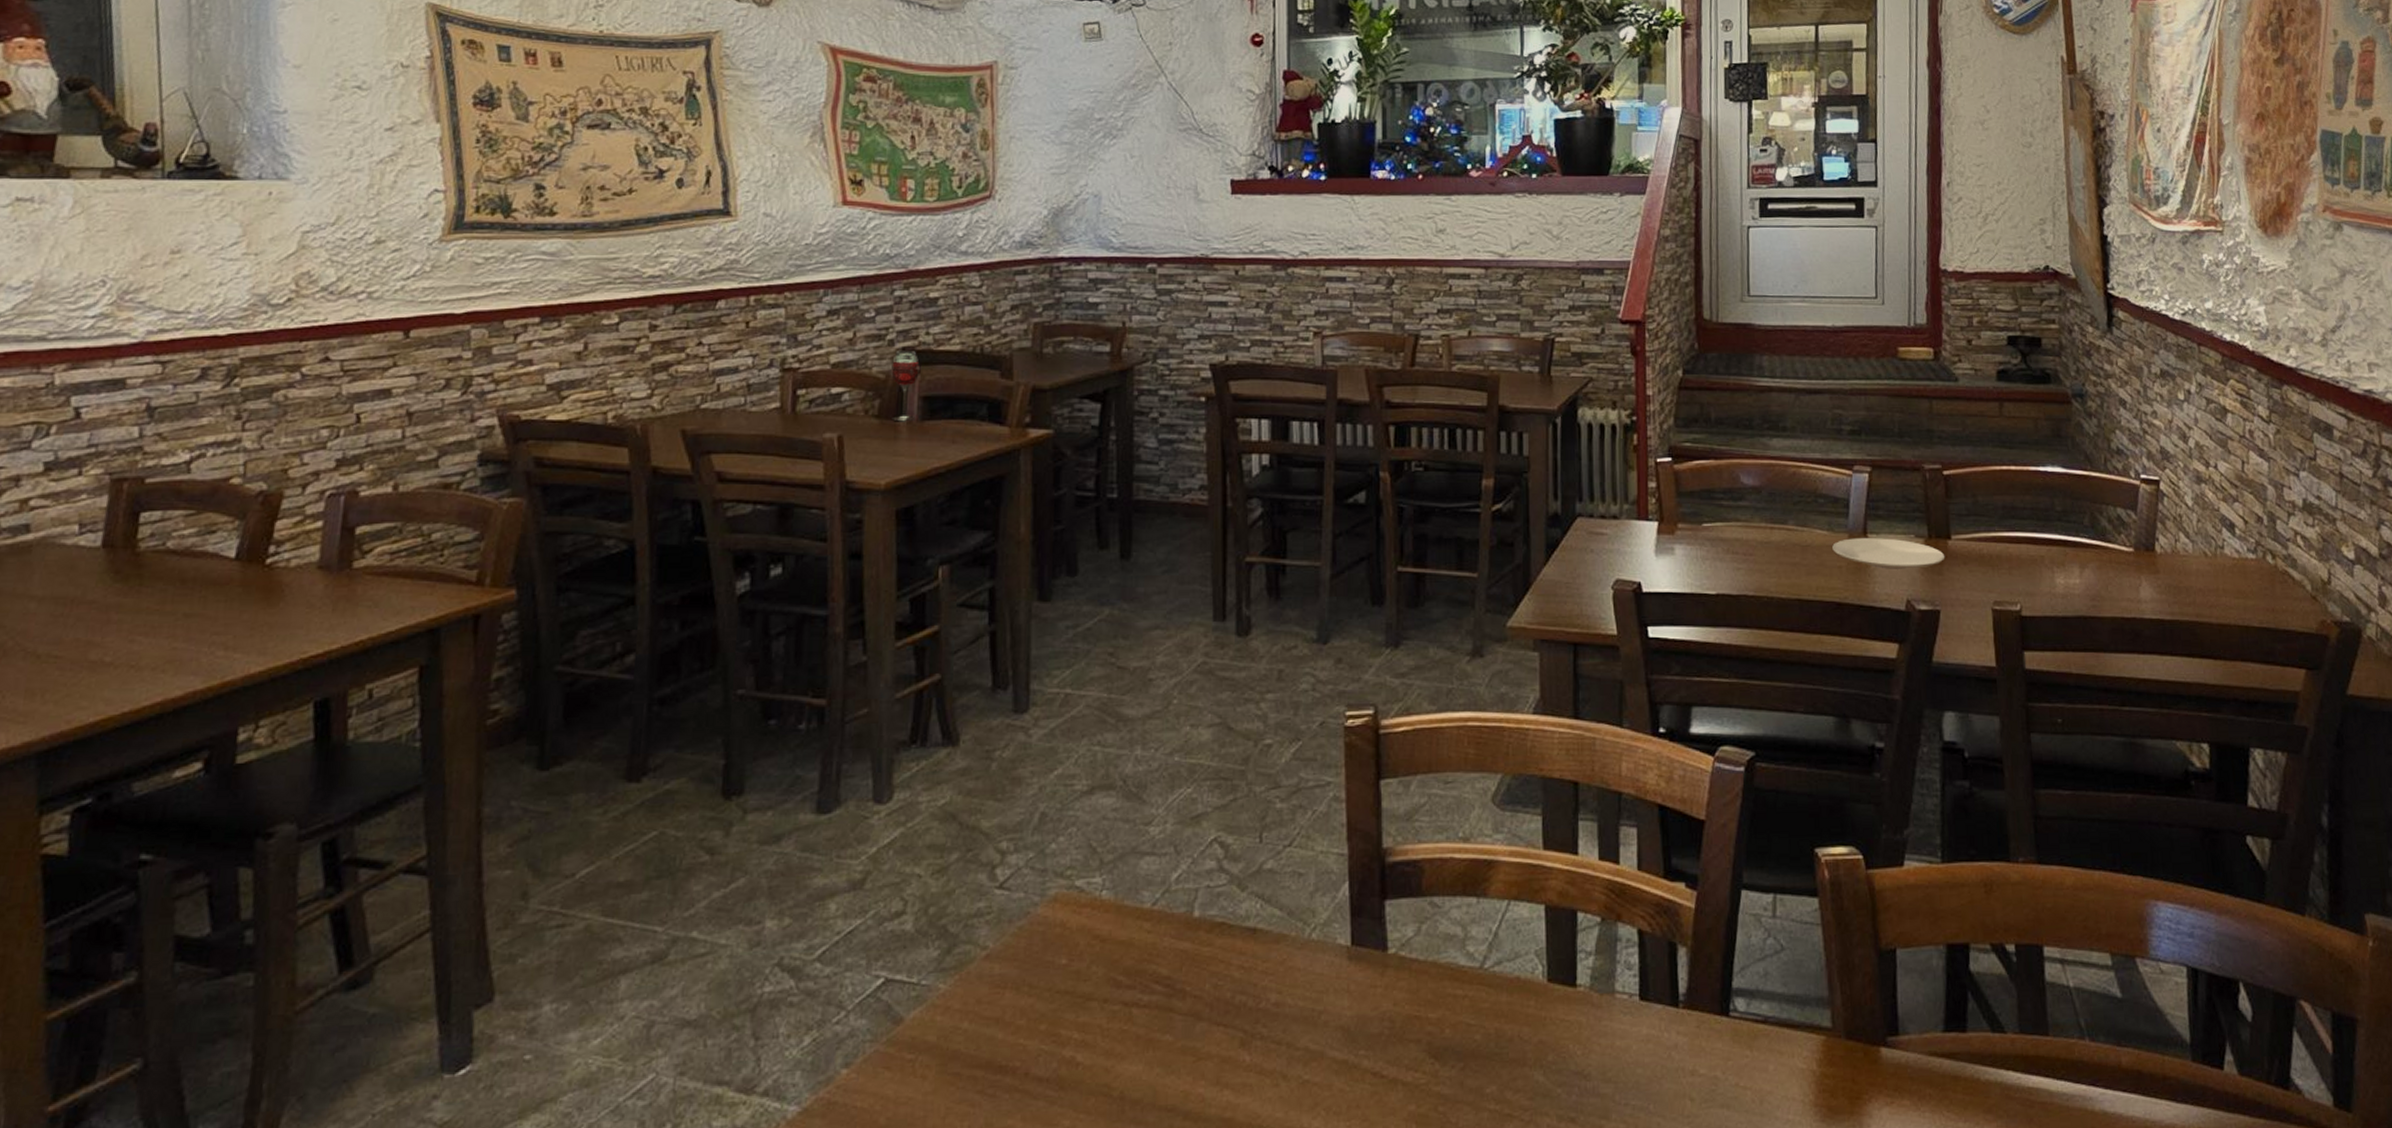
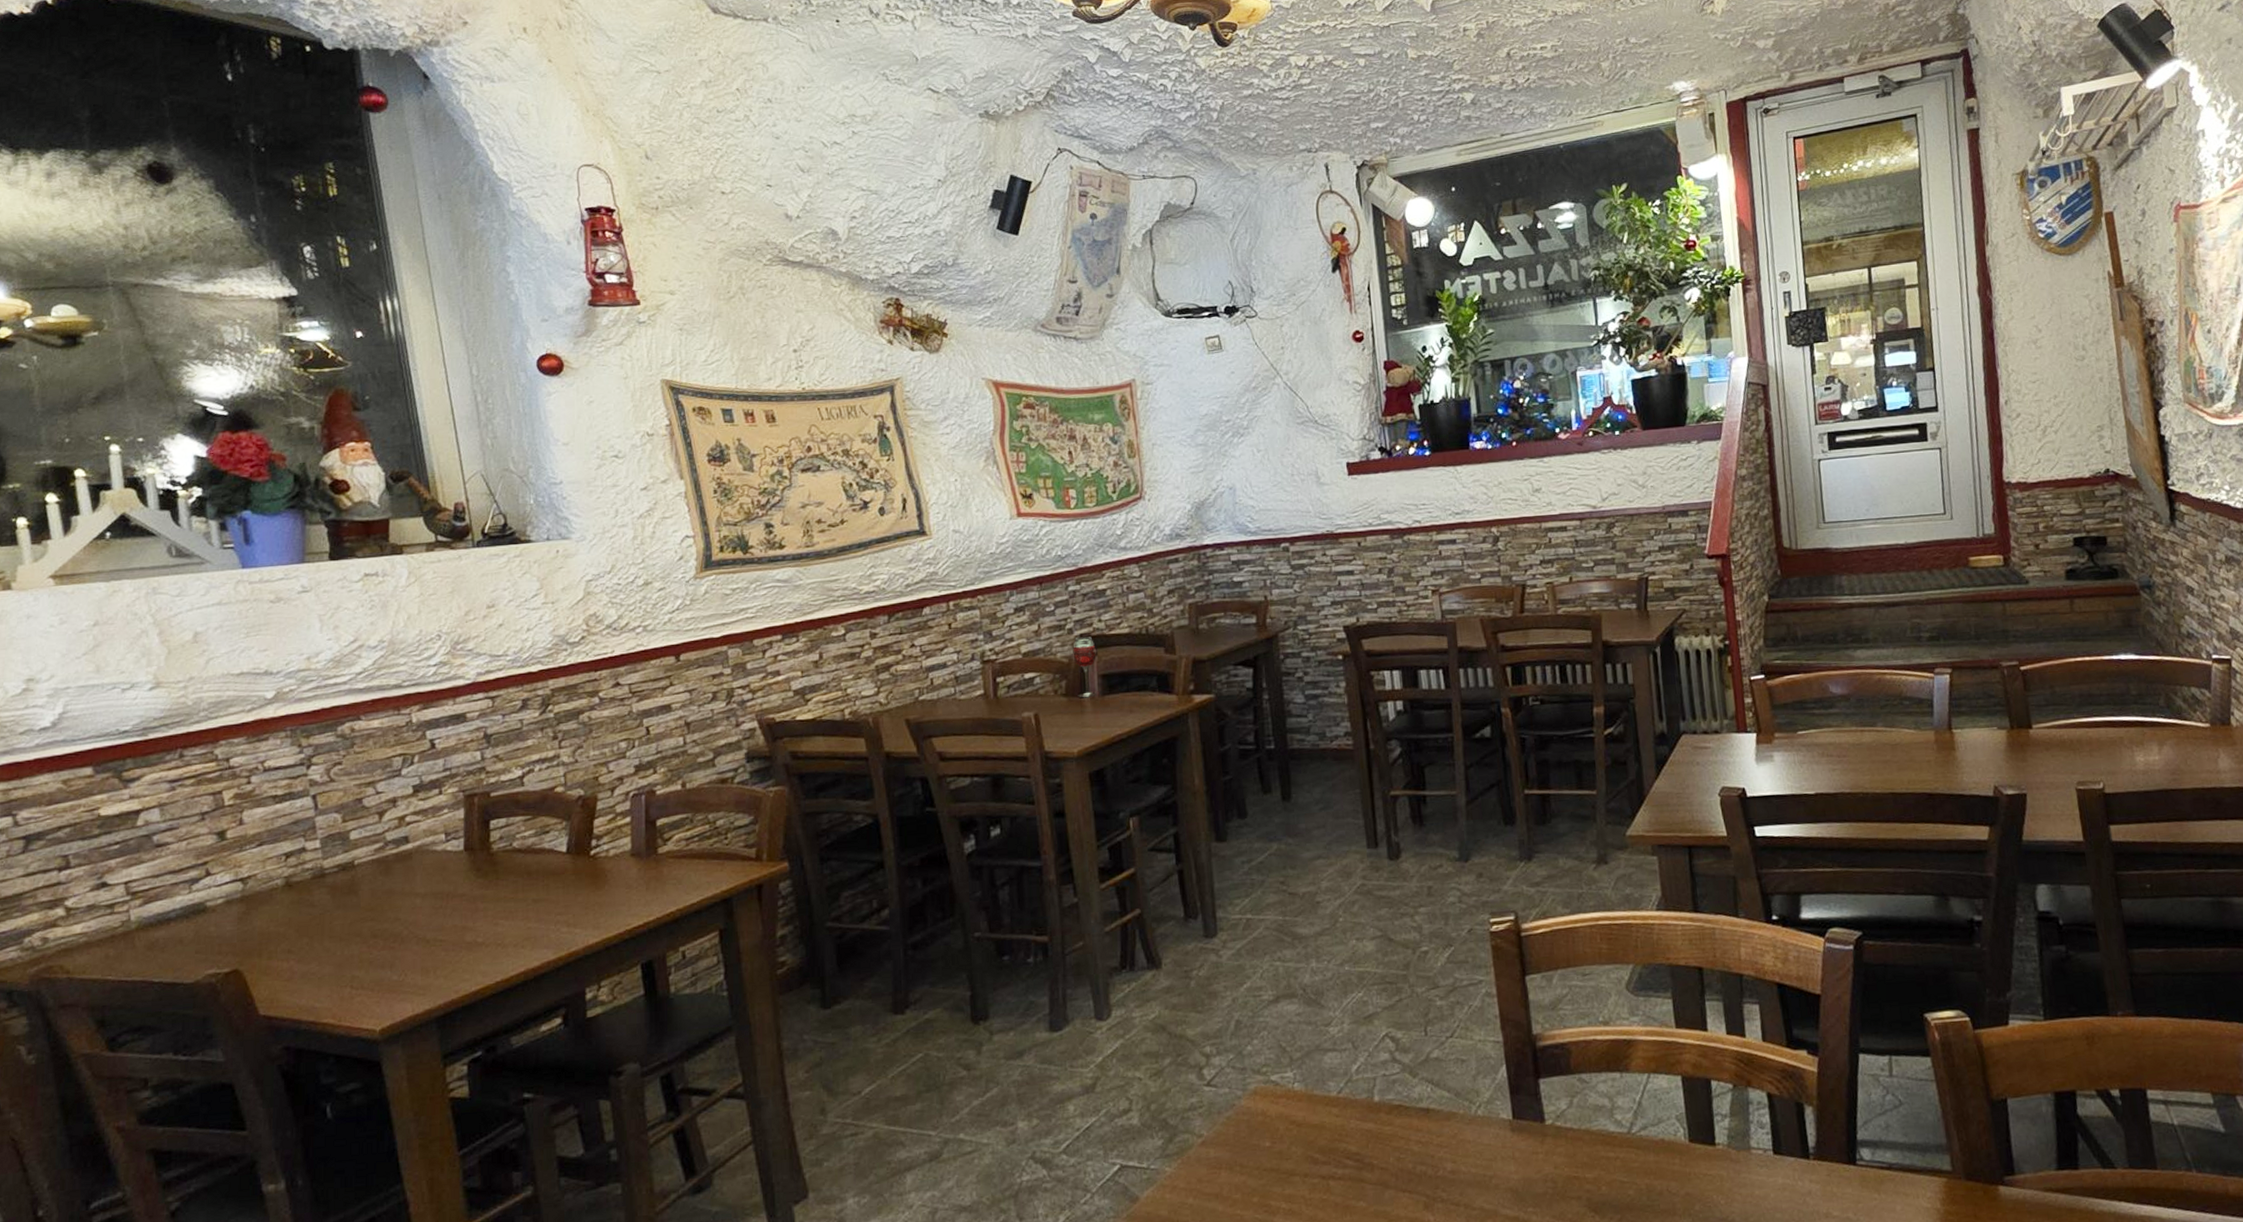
plate: present [1832,538,1945,569] -> none [1920,731,2028,760]

